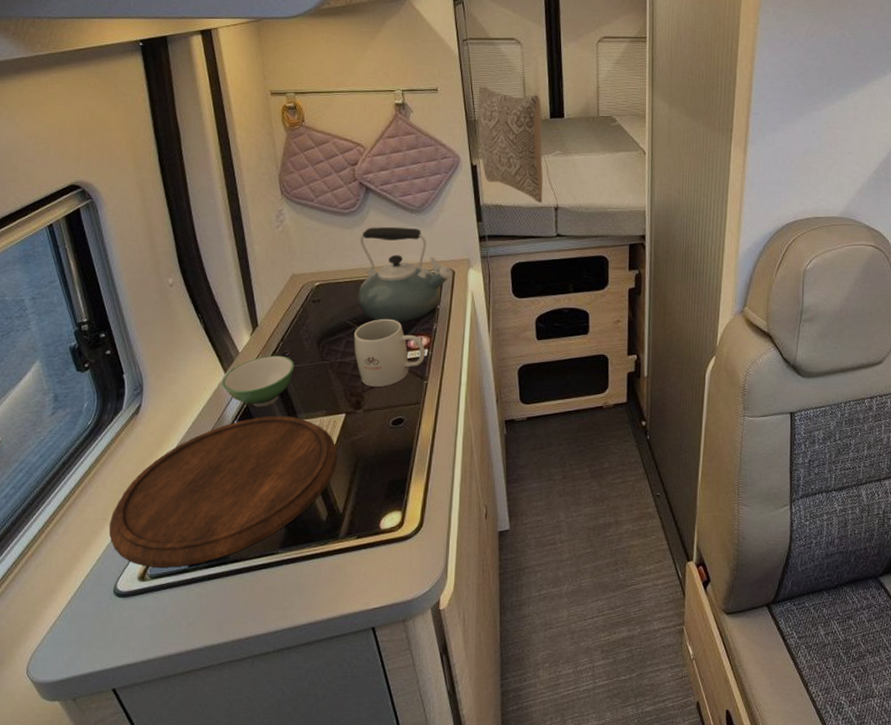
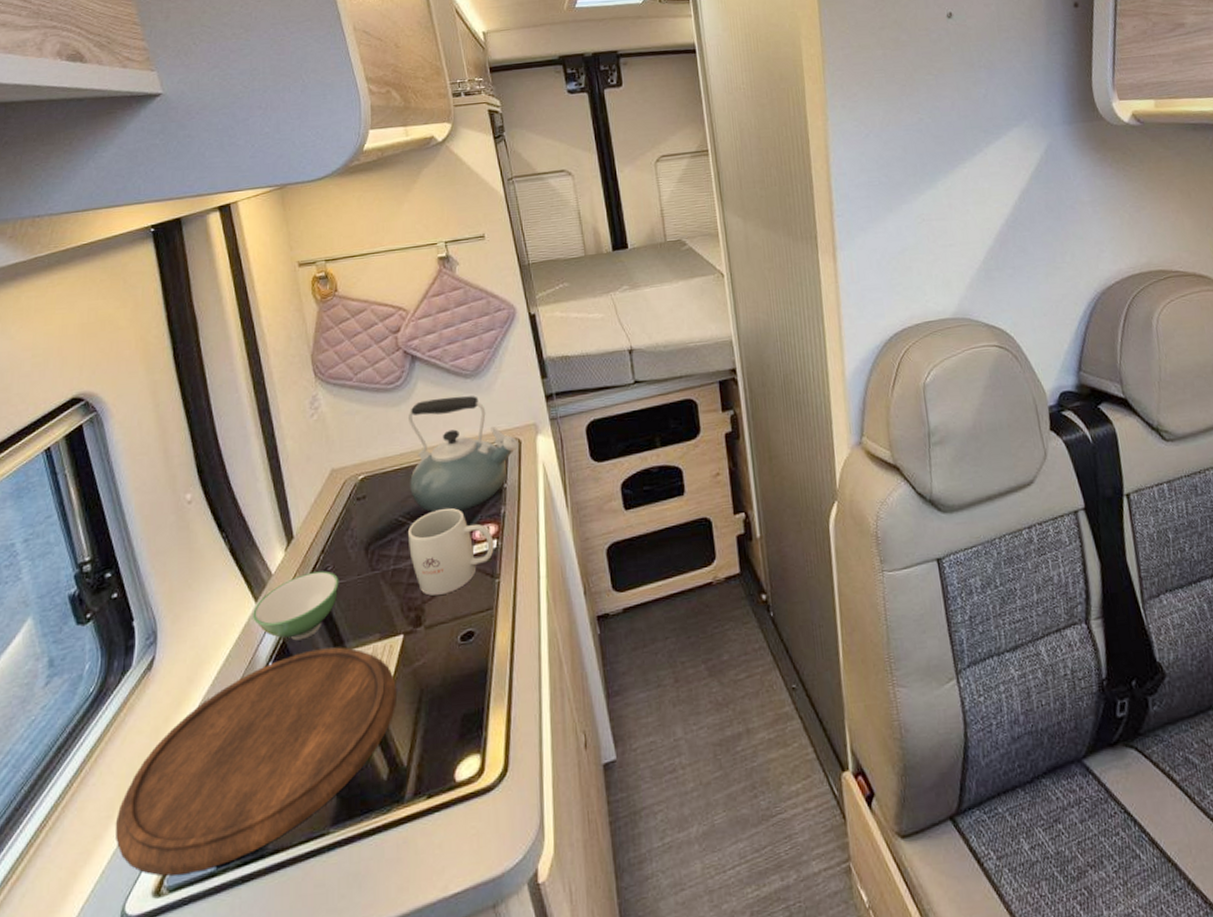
pillow: present [477,85,543,203] -> none [529,225,614,347]

